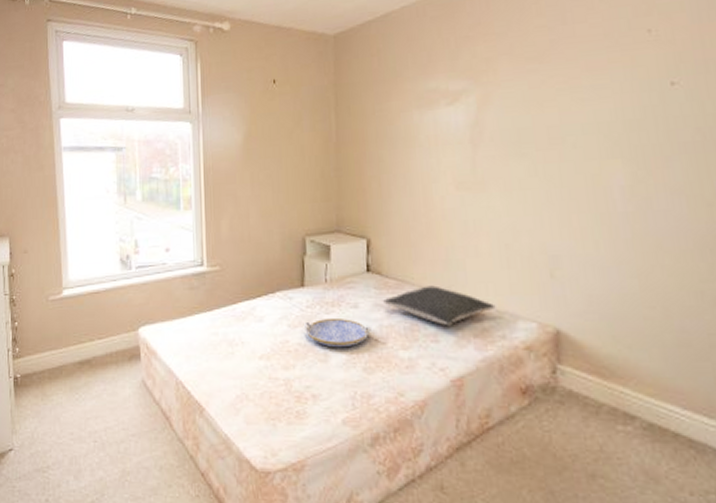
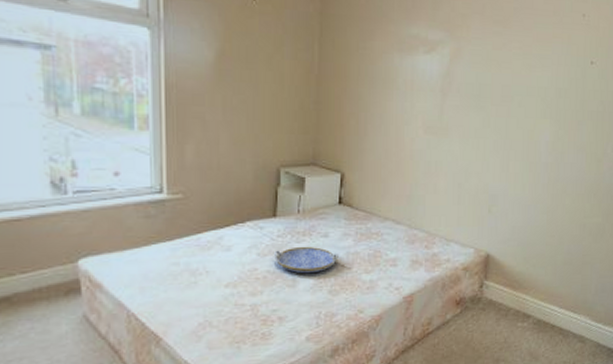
pillow: present [383,285,496,326] -> none [352,217,445,252]

